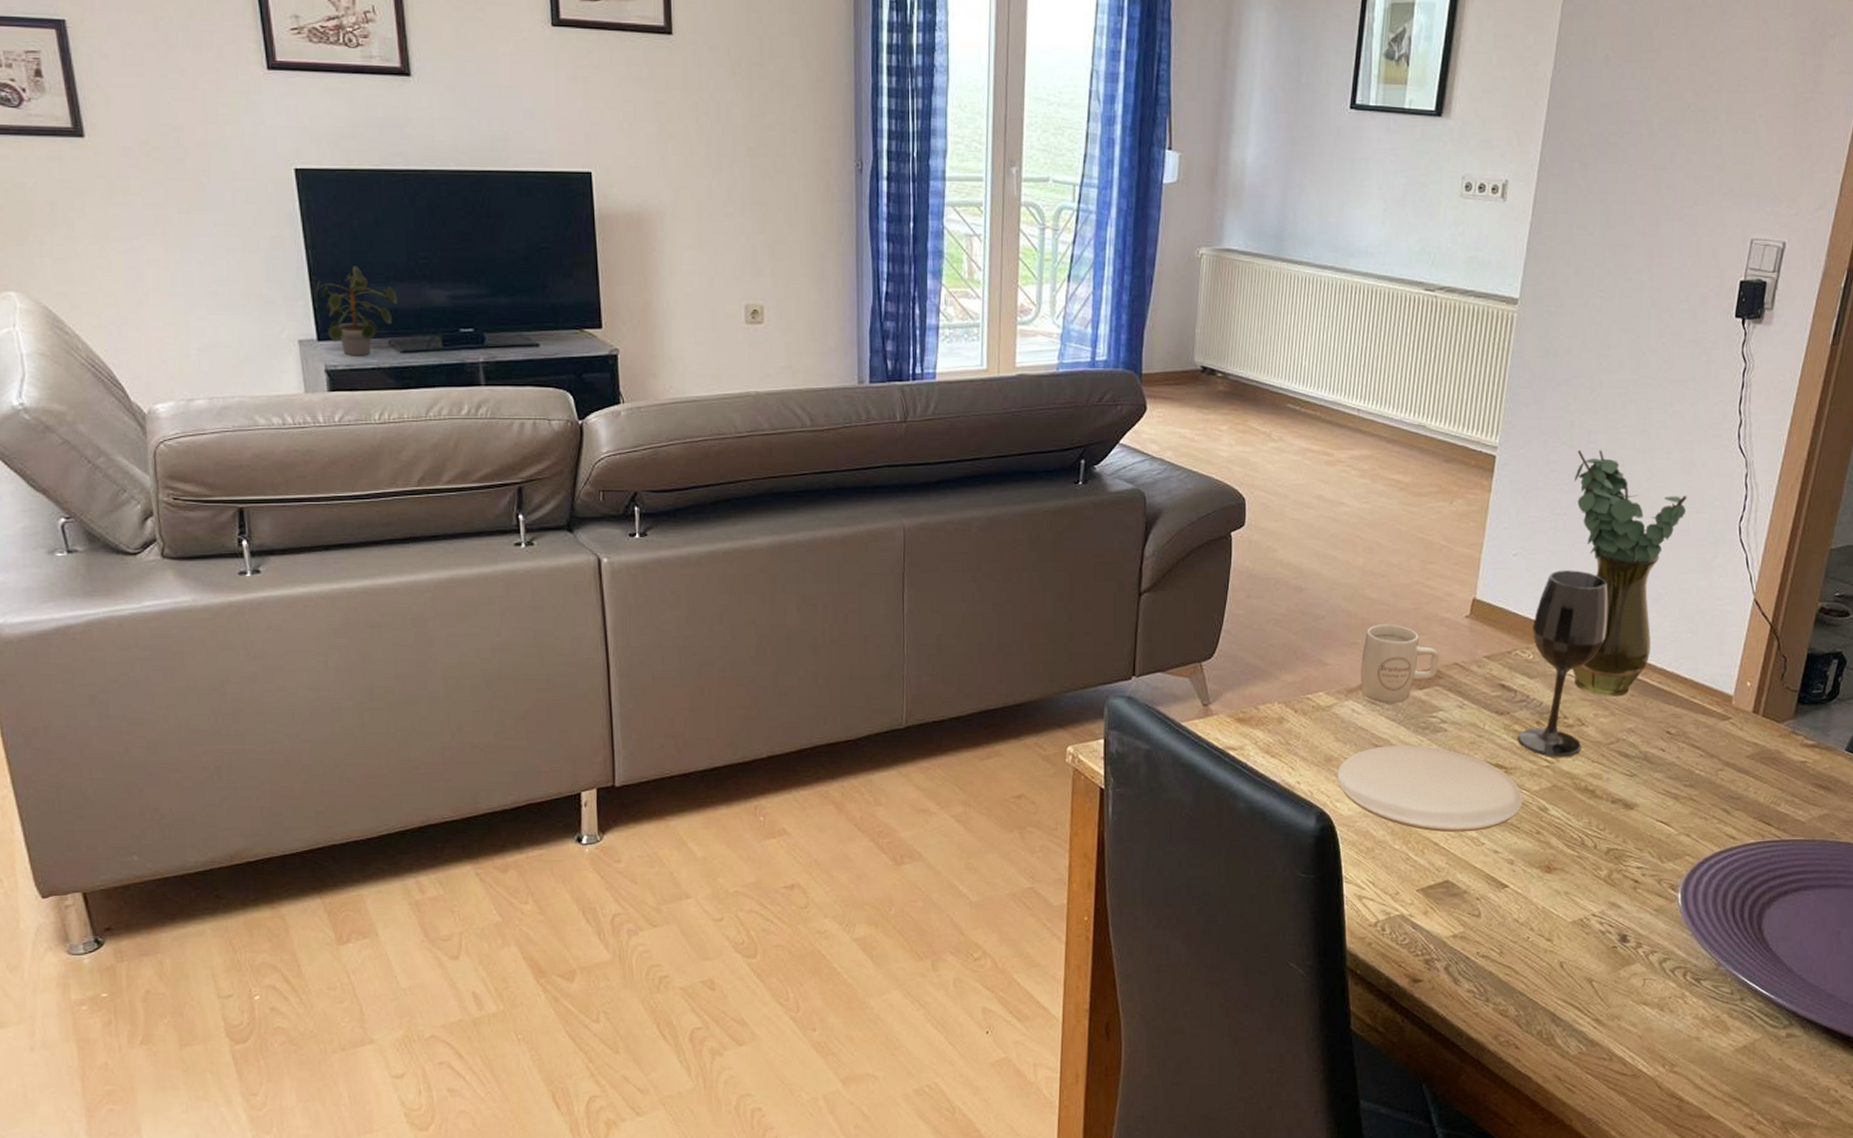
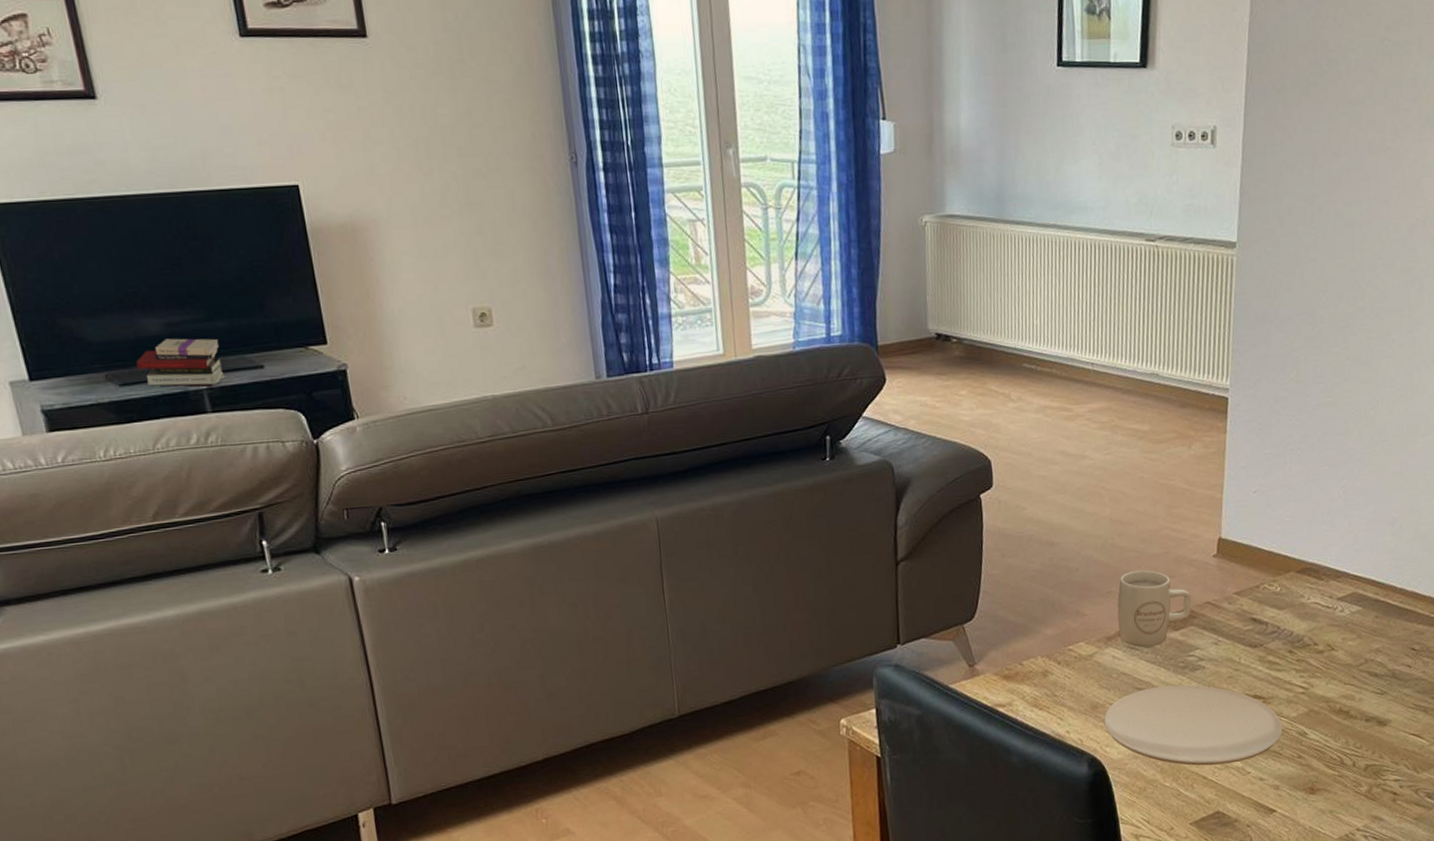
potted plant: present [313,266,398,356] -> none [19,300,110,394]
books: none [419,311,502,361] -> present [136,338,226,388]
wine glass: present [1517,570,1608,758] -> none [1272,501,1348,684]
vase: present [1573,450,1687,697] -> none [1305,383,1412,621]

